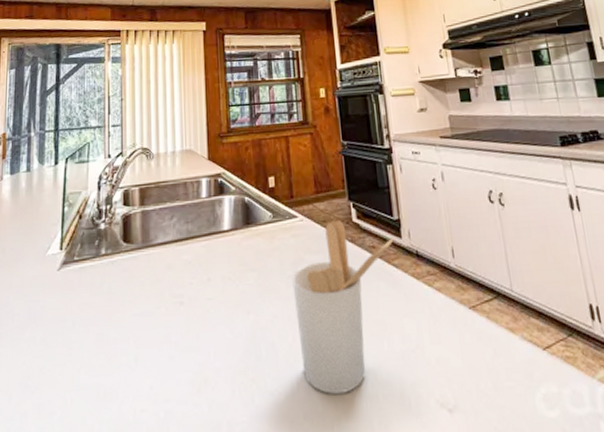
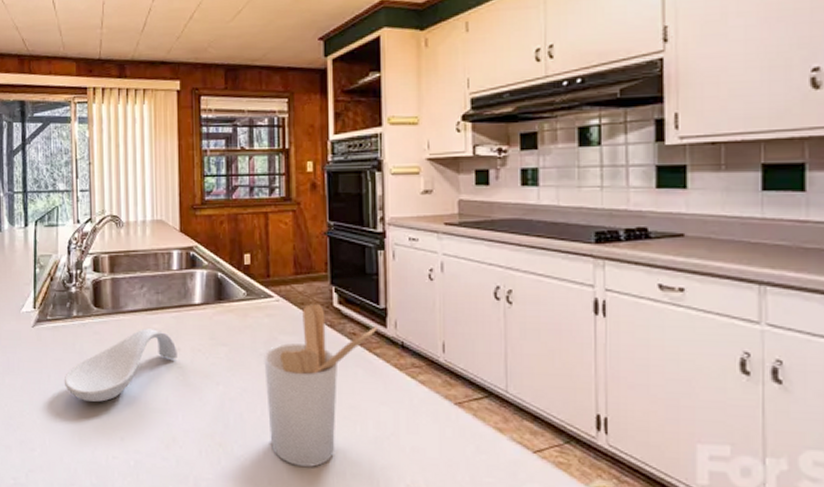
spoon rest: none [89,260,208,349] -> present [64,328,178,403]

